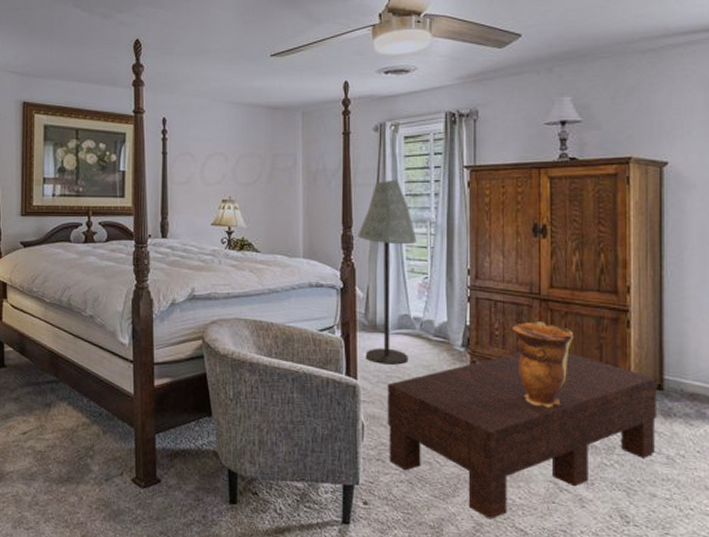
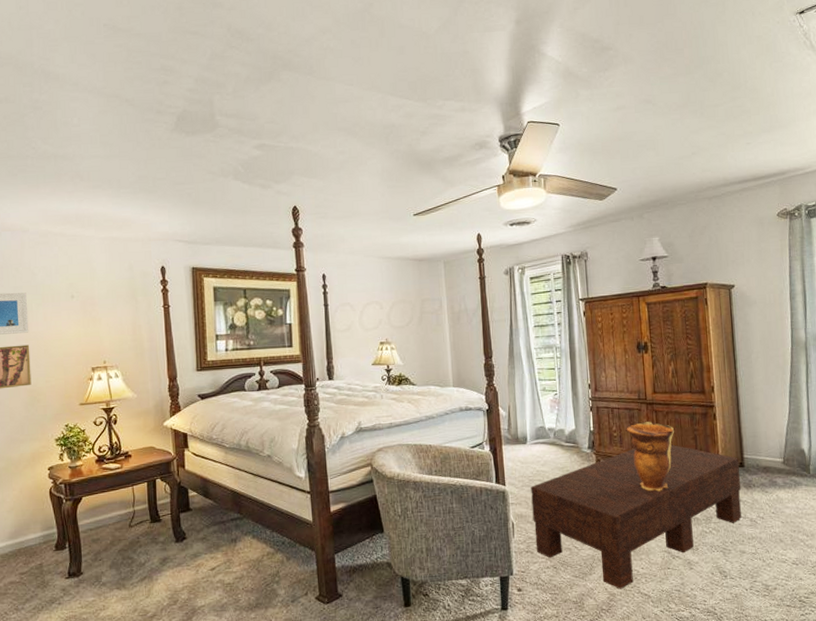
floor lamp: present [357,180,417,365] -> none [497,314,546,471]

